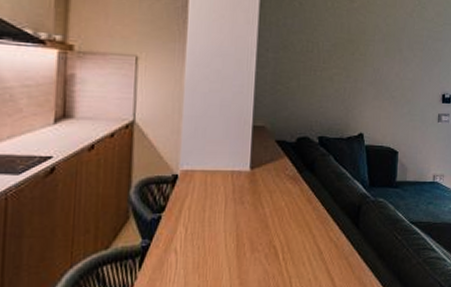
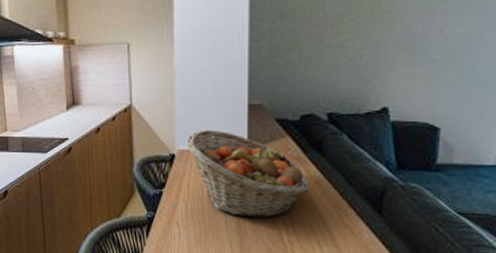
fruit basket: none [191,149,303,238] -> present [186,130,310,218]

